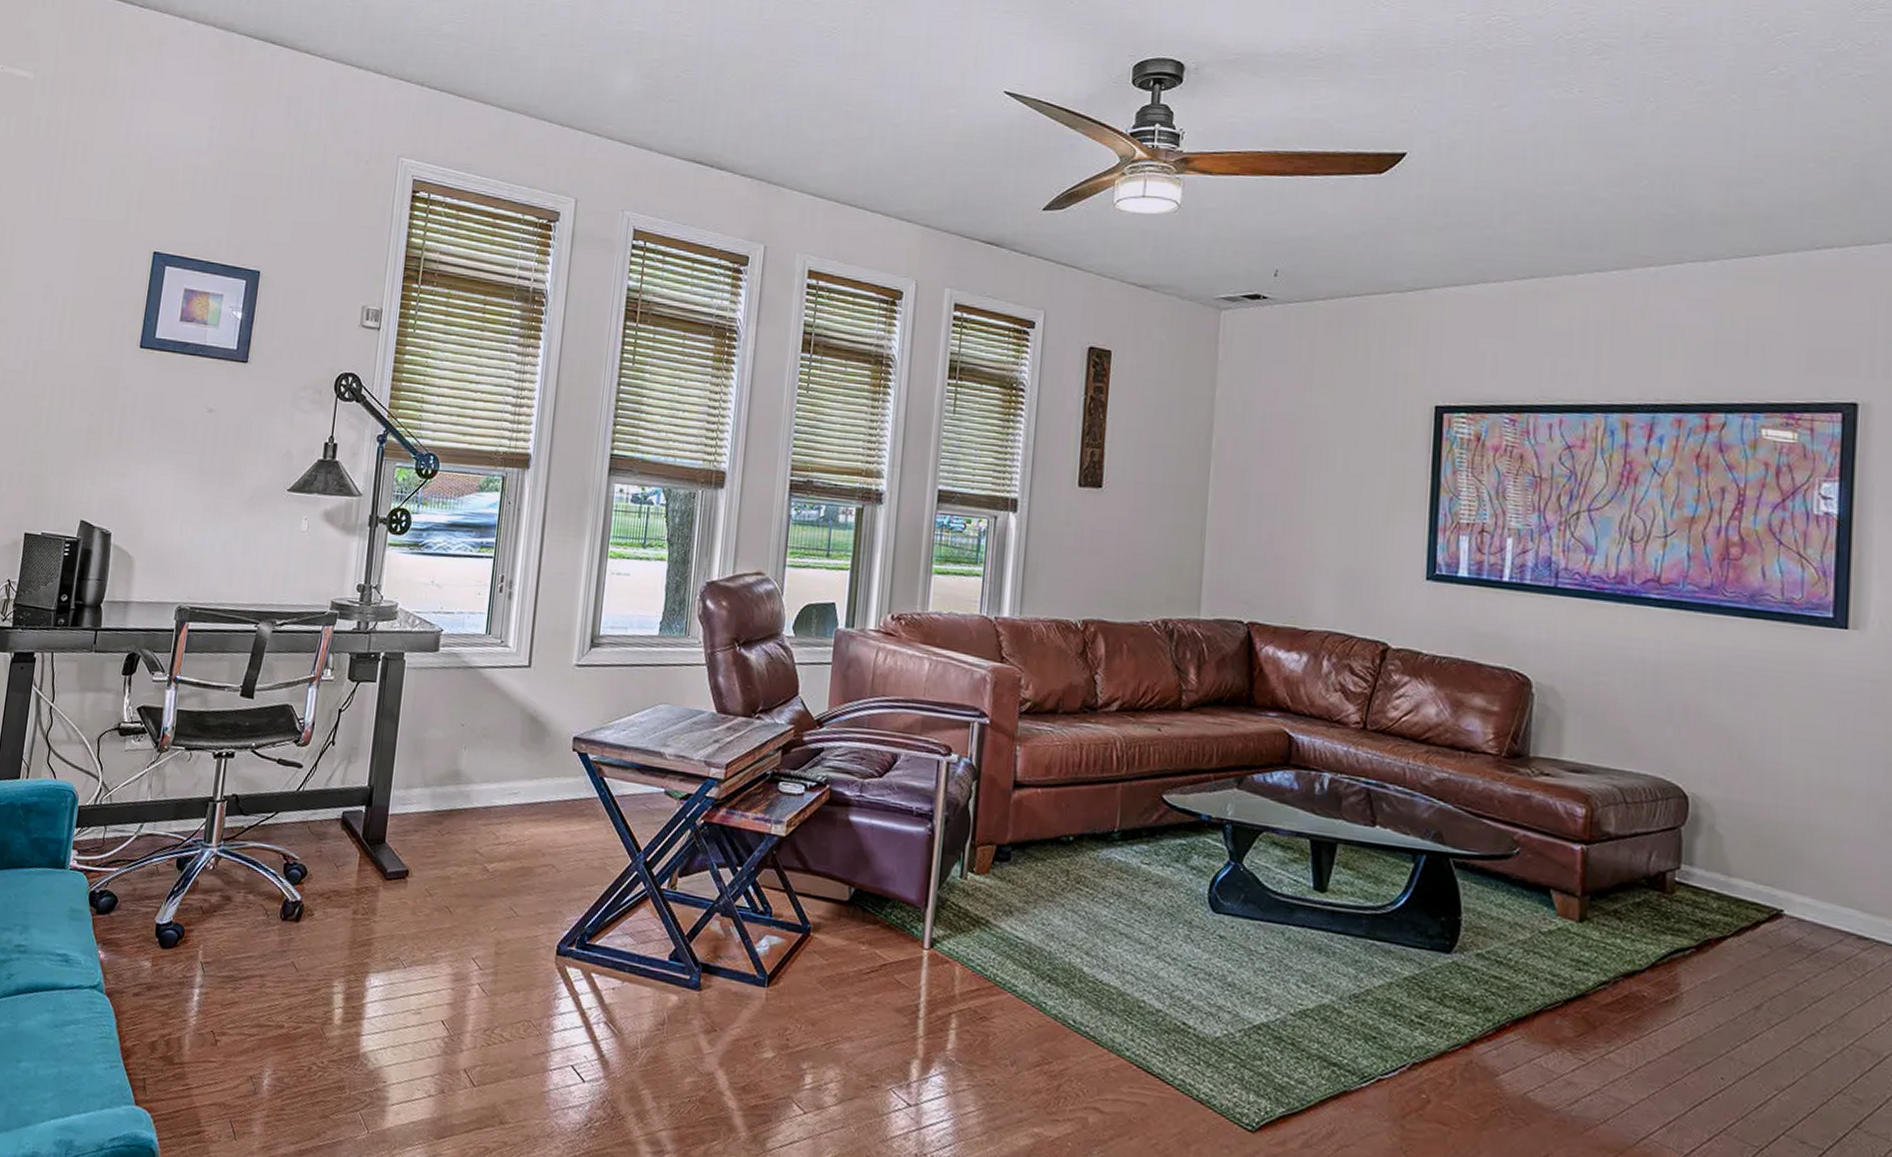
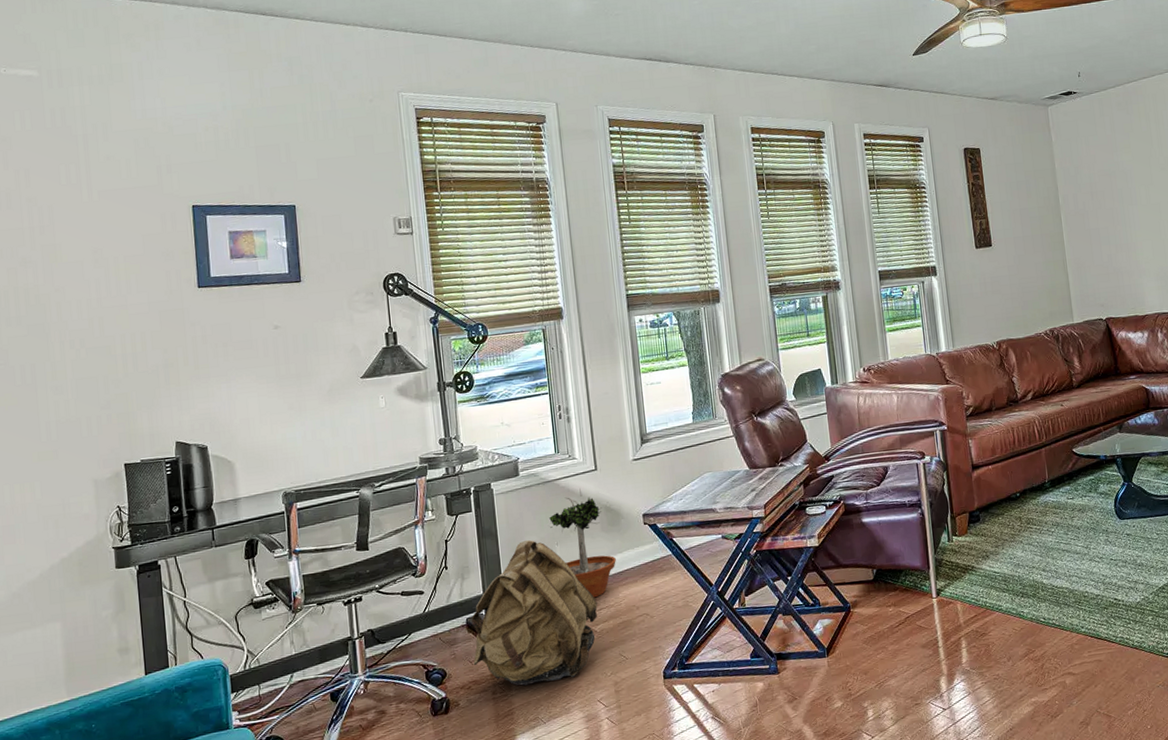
backpack: none [339,733,497,921] -> present [467,540,598,686]
potted tree: none [462,685,530,828] -> present [549,488,616,598]

